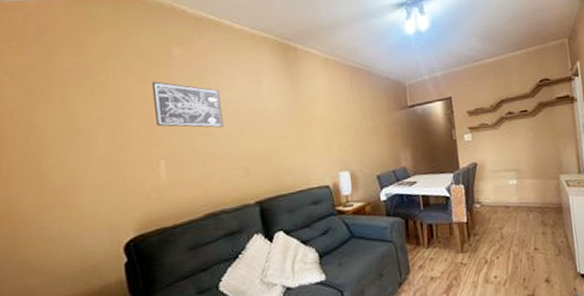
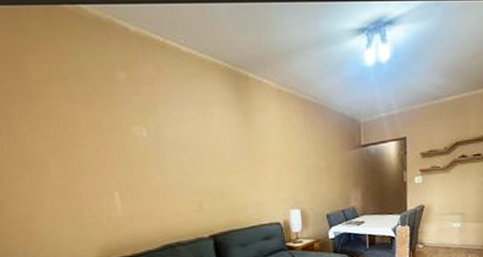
wall art: present [151,81,224,128] -> none [97,109,175,161]

